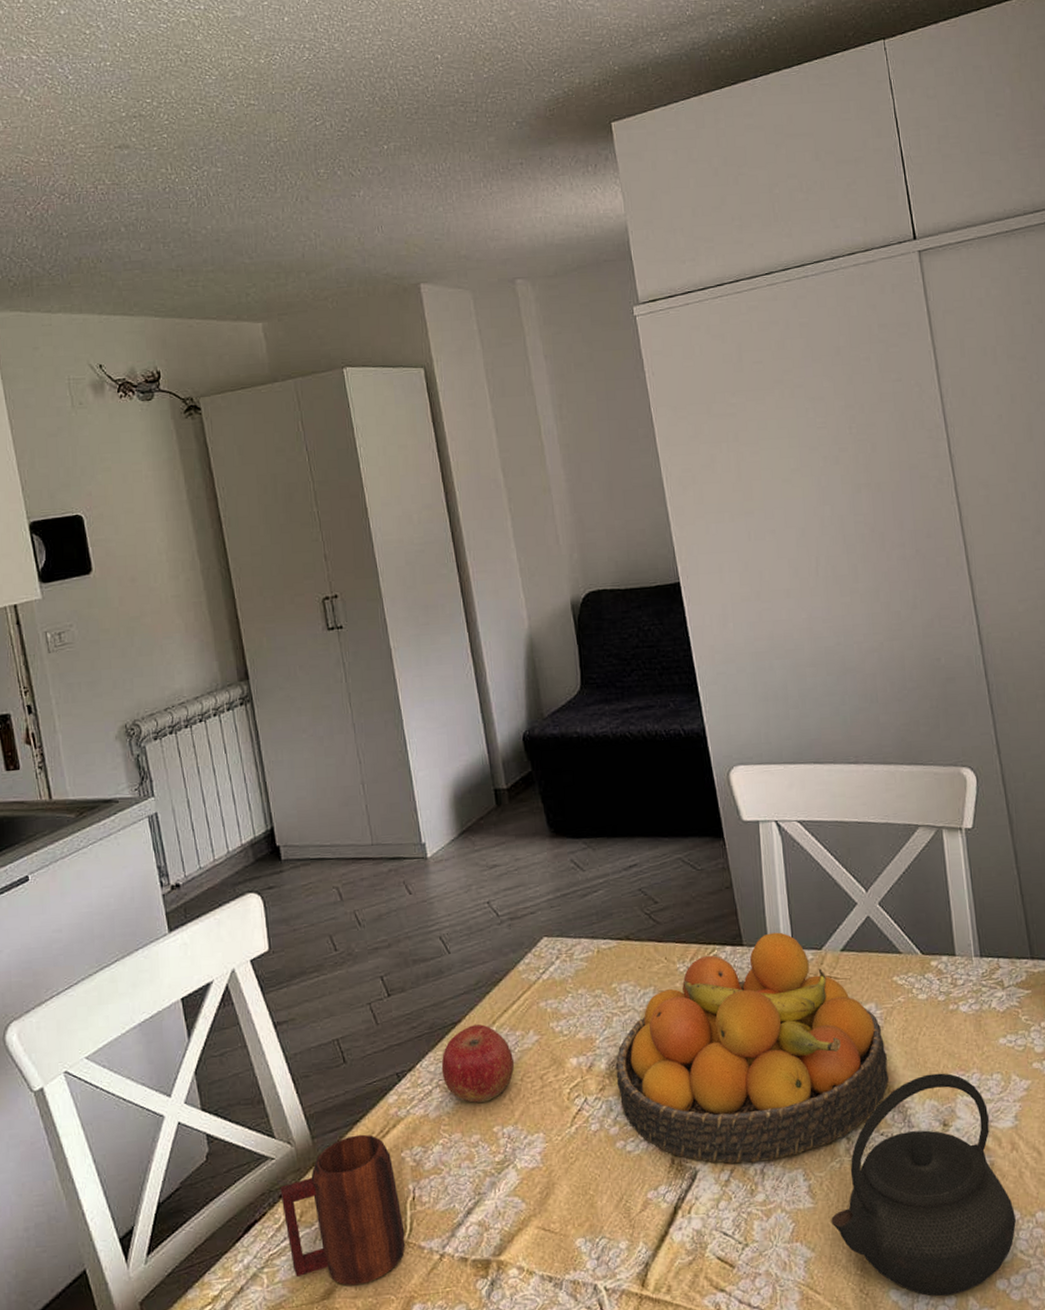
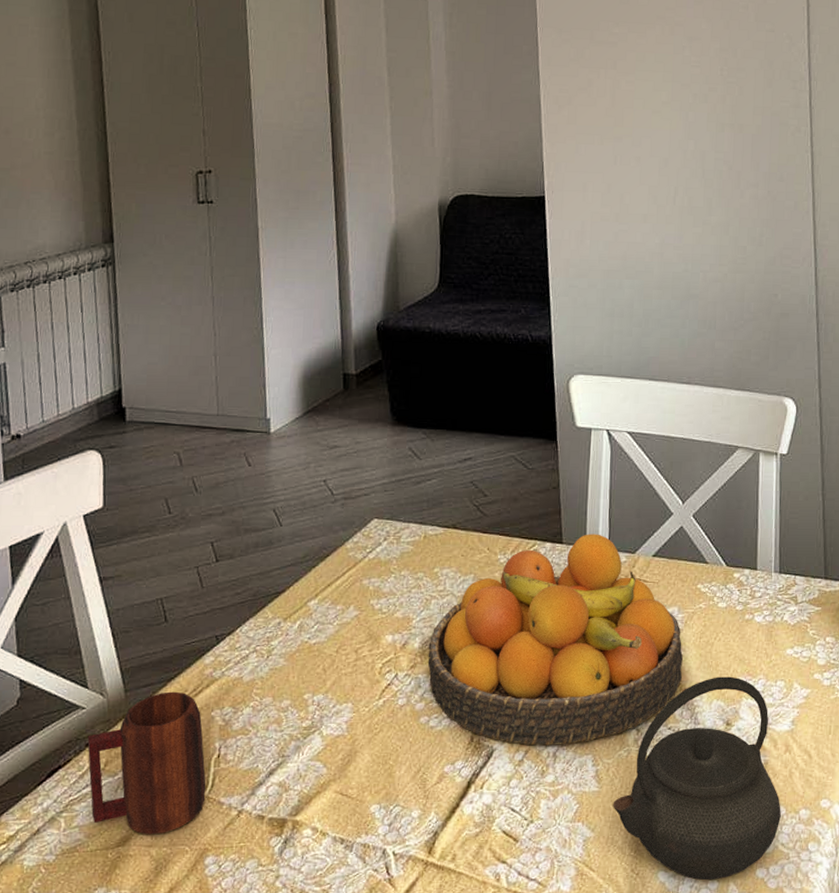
apple: present [441,1024,514,1103] -> none [260,596,331,670]

